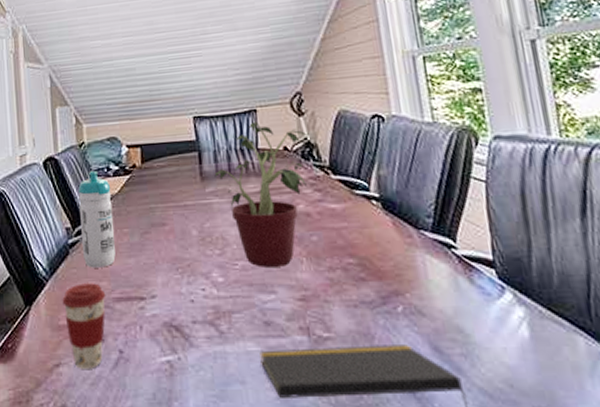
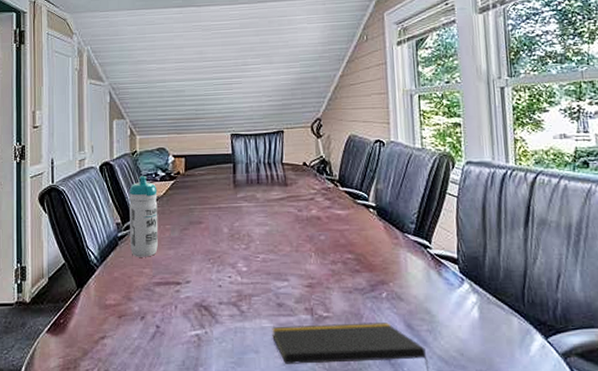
coffee cup: present [62,283,106,369] -> none [110,270,148,341]
potted plant: present [214,121,308,268] -> none [245,140,323,260]

